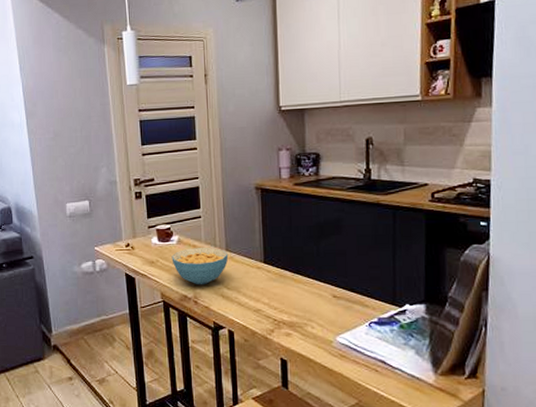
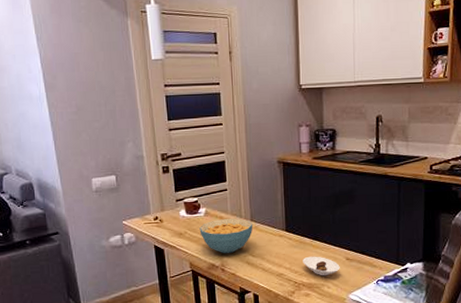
saucer: none [283,291,326,315] -> present [303,256,340,276]

